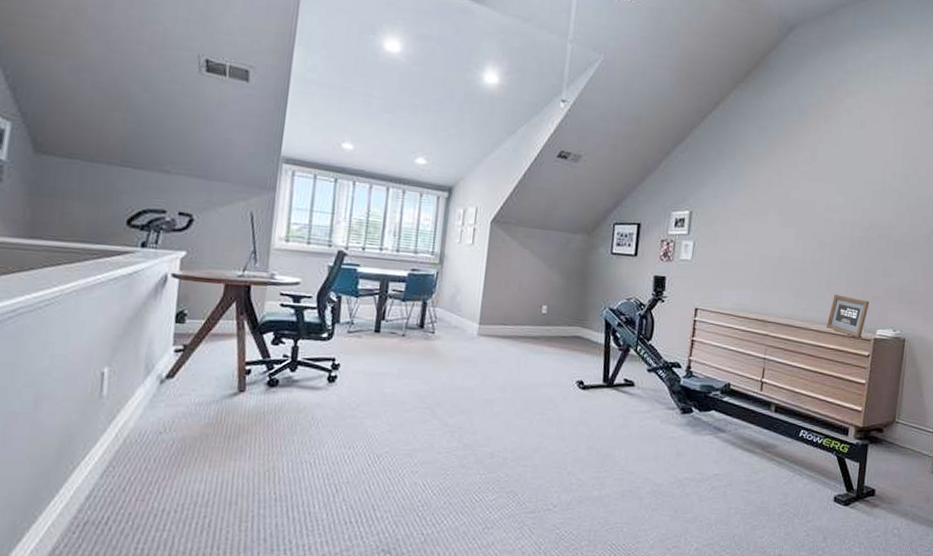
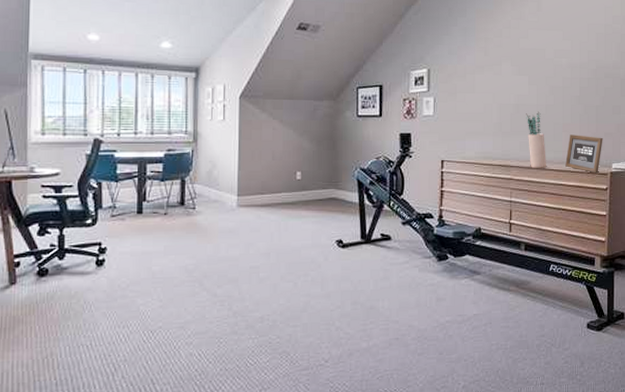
vase: none [789,266,808,328] -> present [526,111,546,169]

